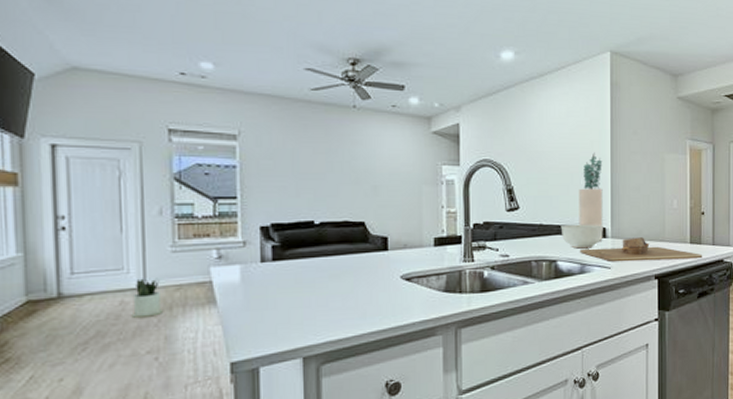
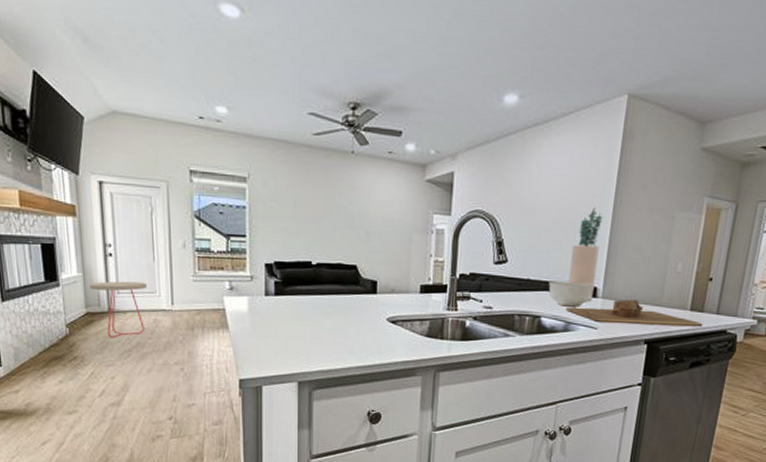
side table: none [33,258,112,330] -> present [90,281,148,338]
planter: present [131,277,164,319] -> none [163,301,188,336]

